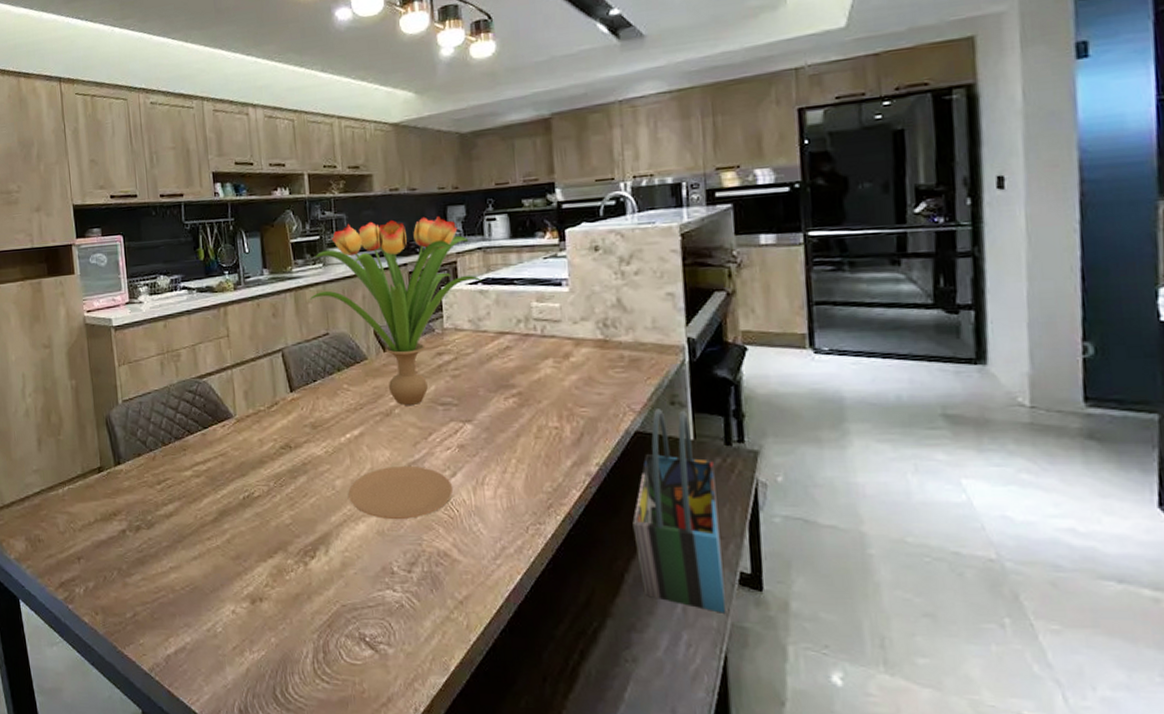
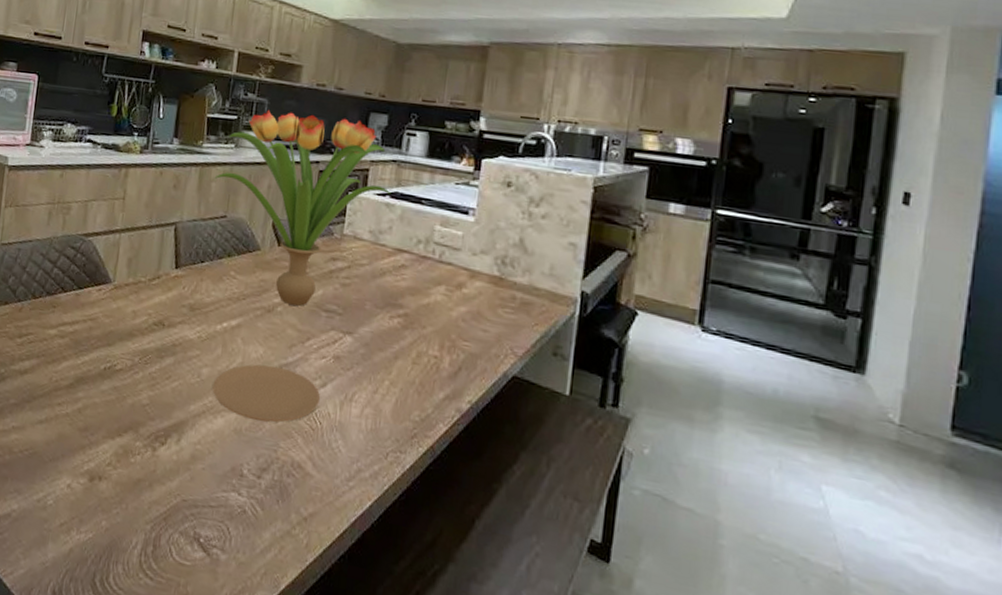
tote bag: present [632,409,726,613] -> none [492,357,584,580]

